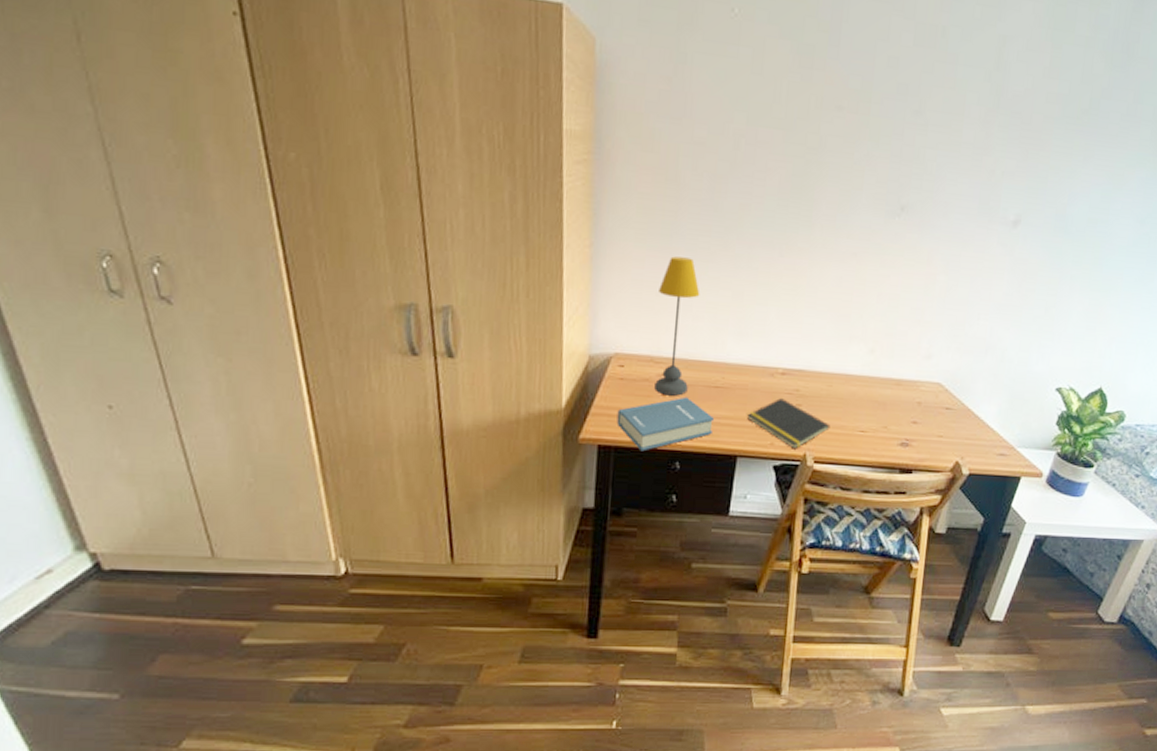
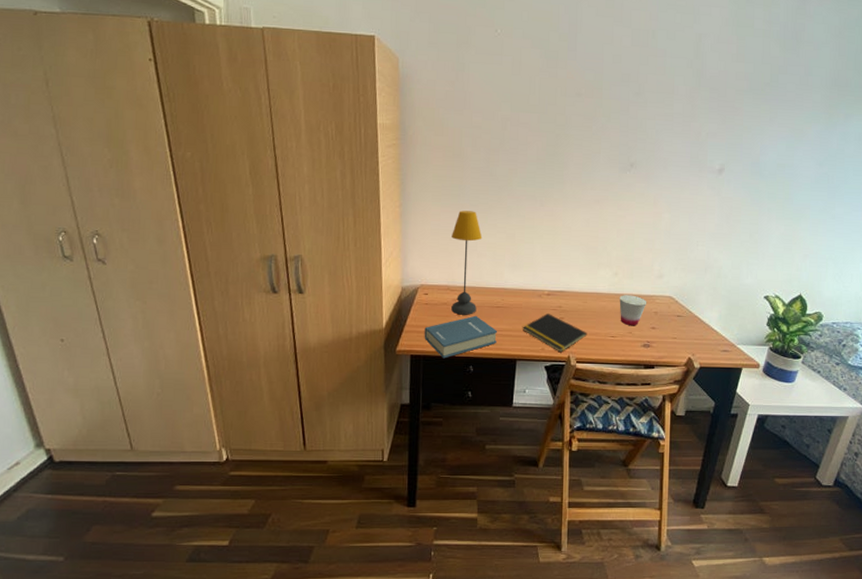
cup: none [873,378,910,419] -> present [619,295,647,326]

